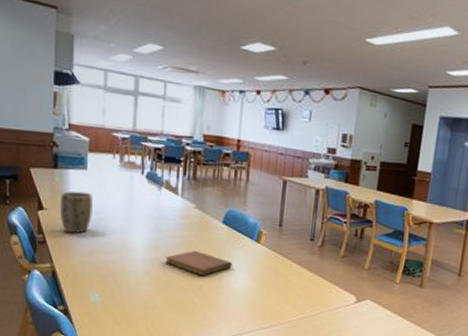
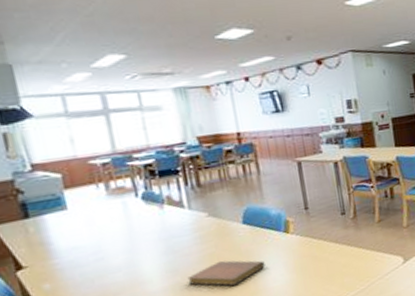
plant pot: present [59,191,94,233] -> none [41,234,88,286]

